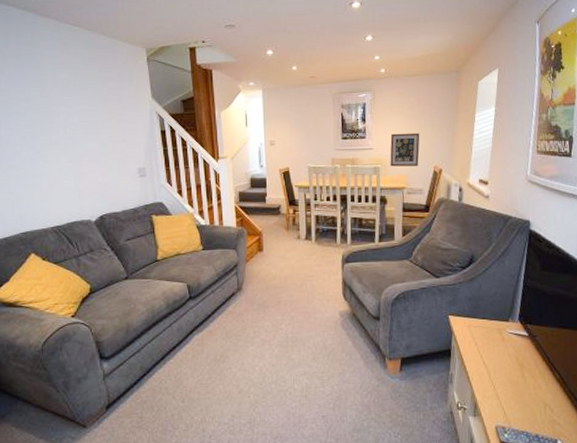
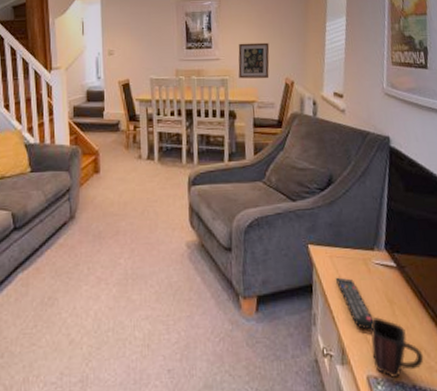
remote control: none [471,344,504,389] -> present [335,277,374,330]
mug: none [501,377,548,429] -> present [371,316,424,379]

